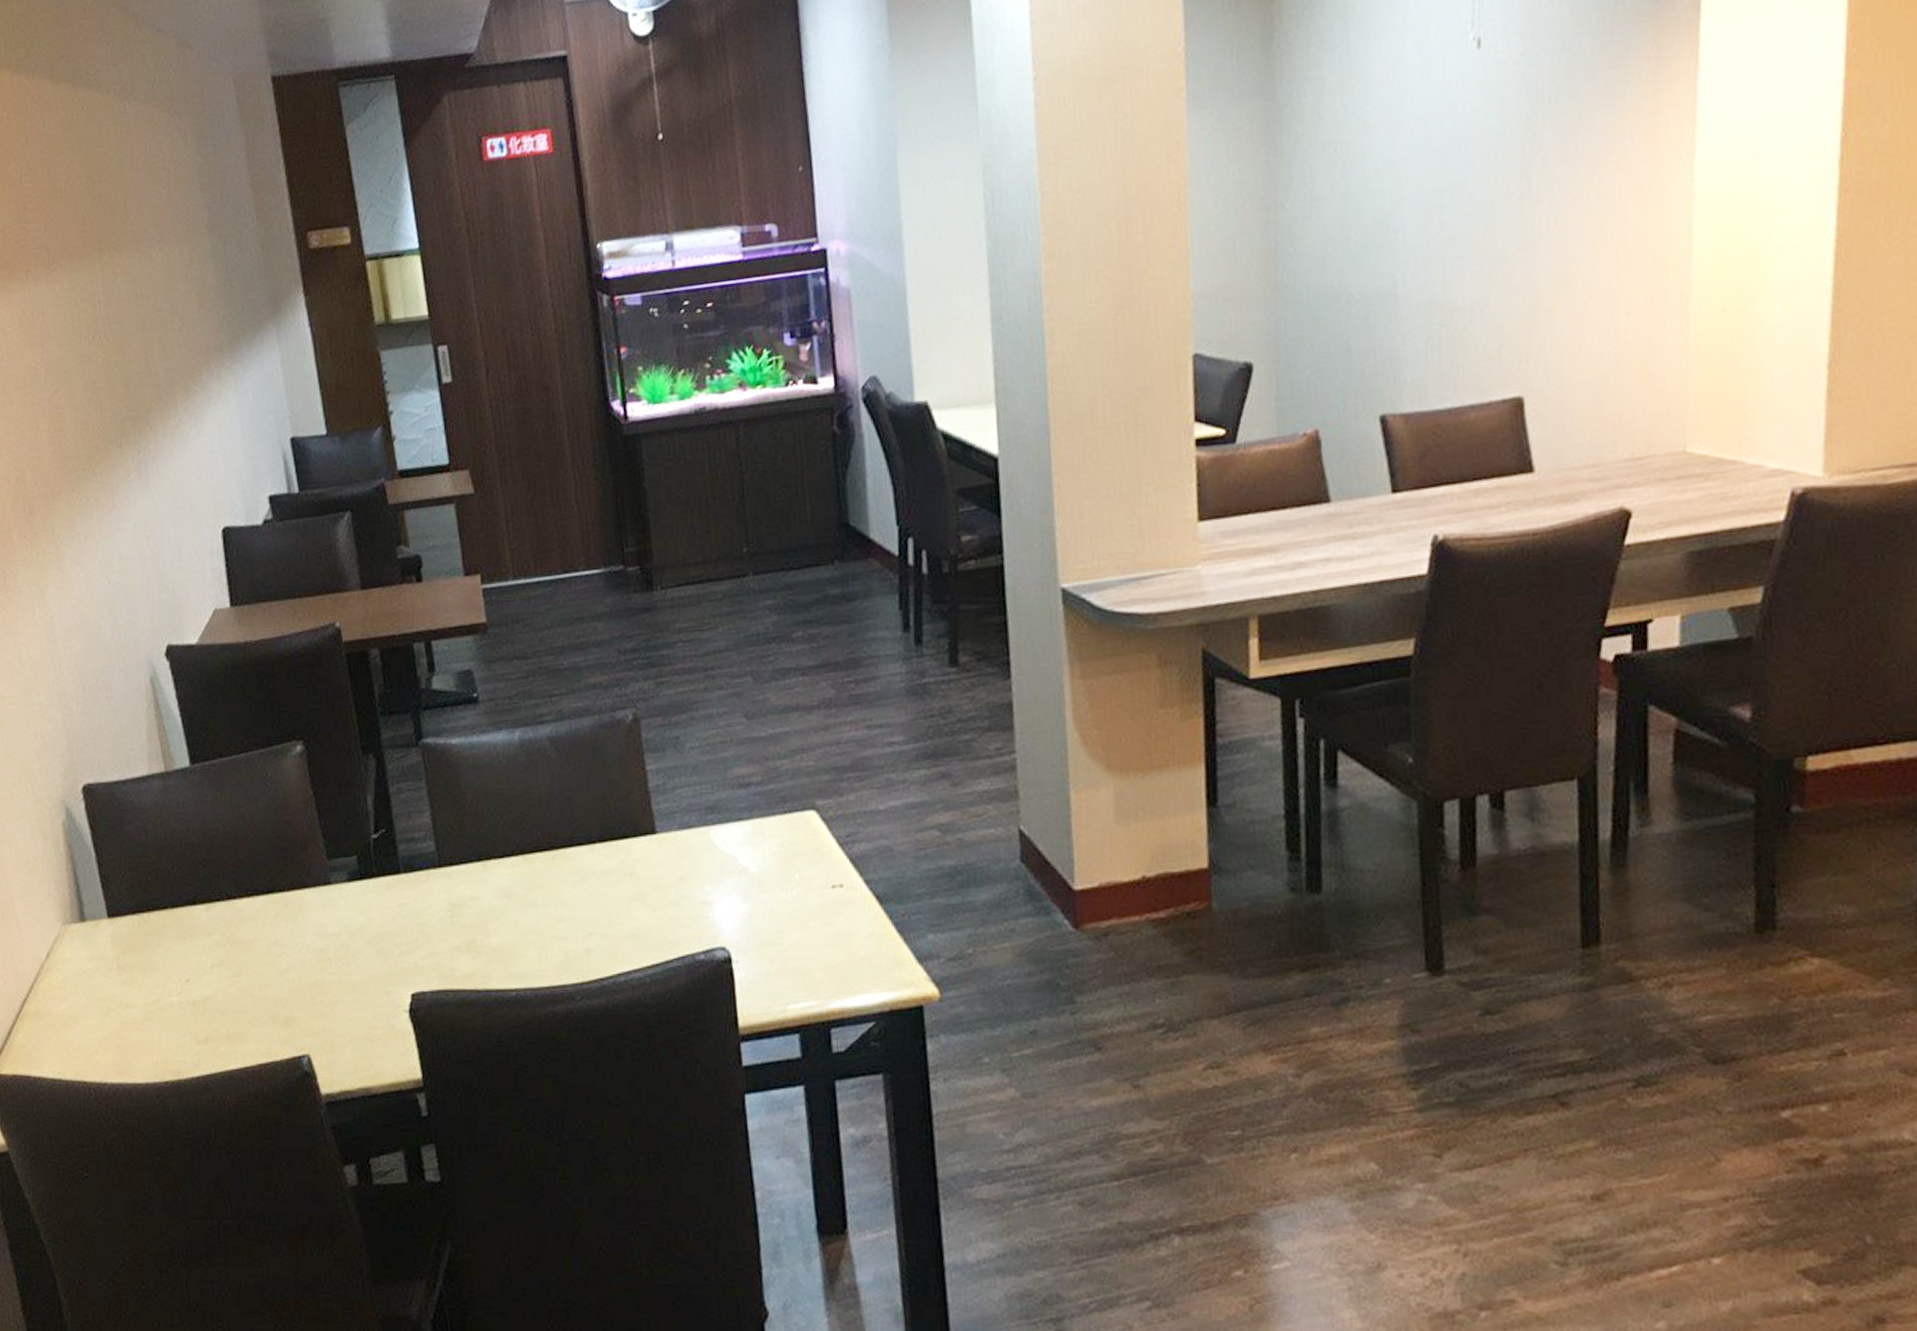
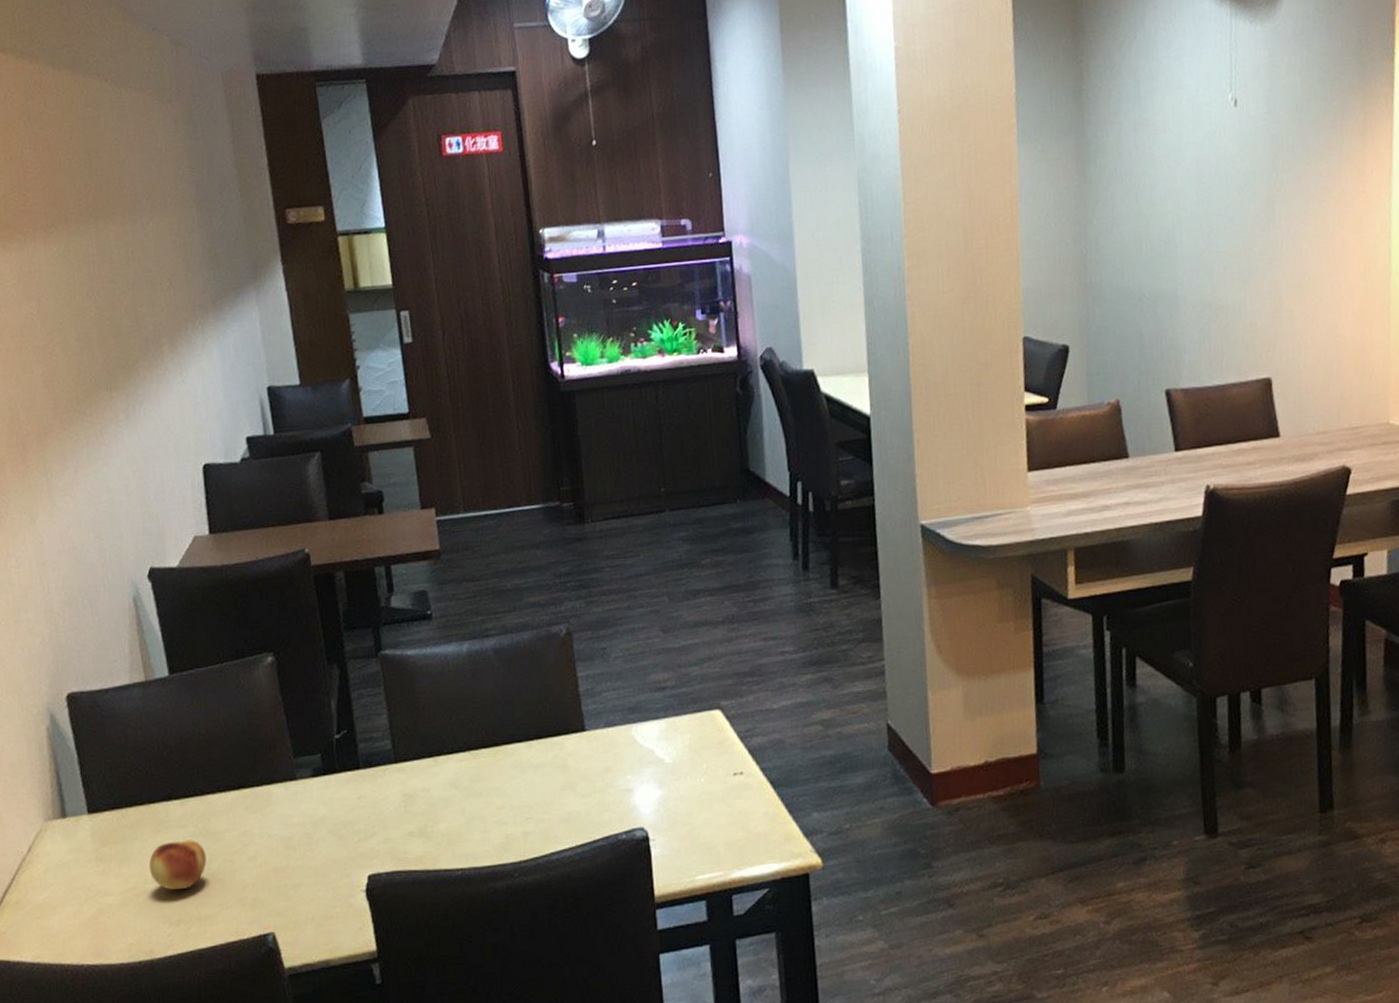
fruit: none [173,949,235,1004] -> present [149,839,207,890]

